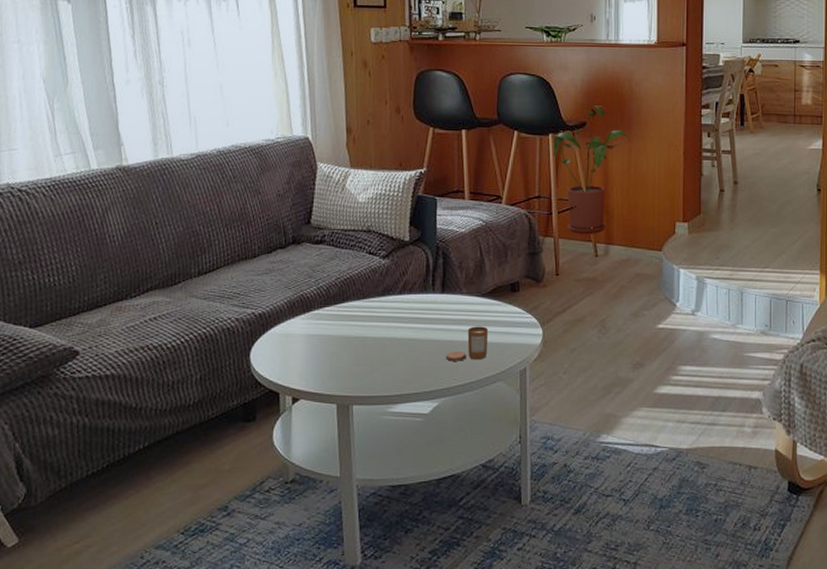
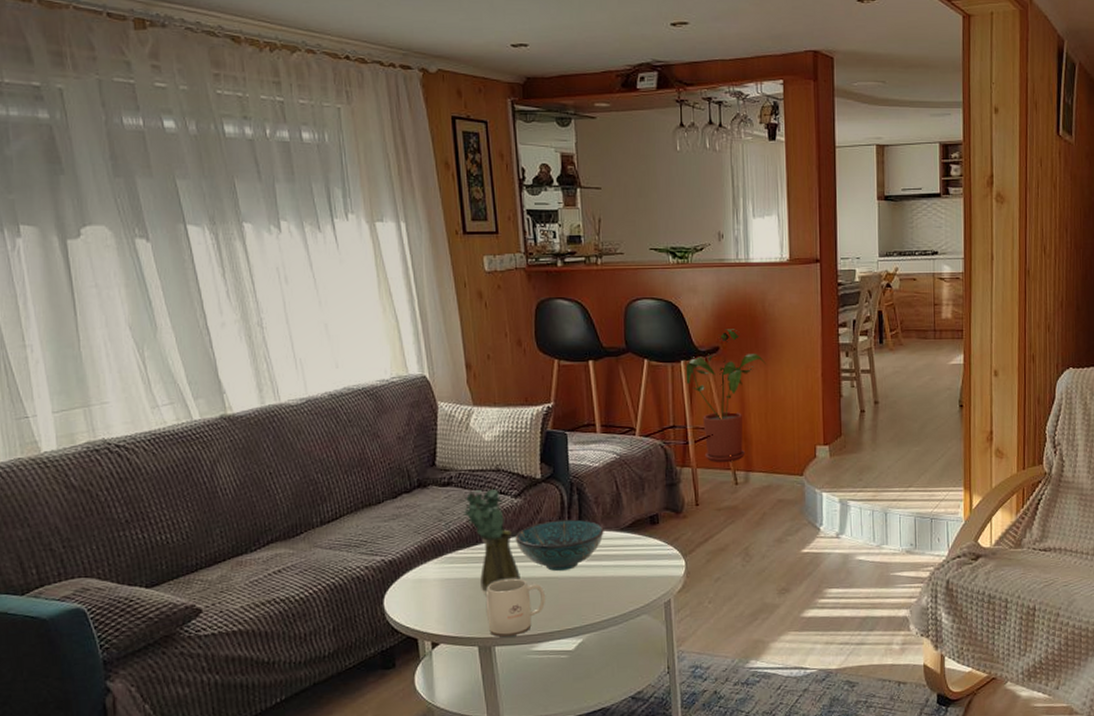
vase: none [333,245,382,355] -> present [464,485,520,597]
mug: none [347,338,406,397] -> present [485,578,546,637]
decorative bowl: none [380,282,466,334] -> present [515,519,604,572]
candle: present [445,326,489,361] -> none [587,560,630,597]

